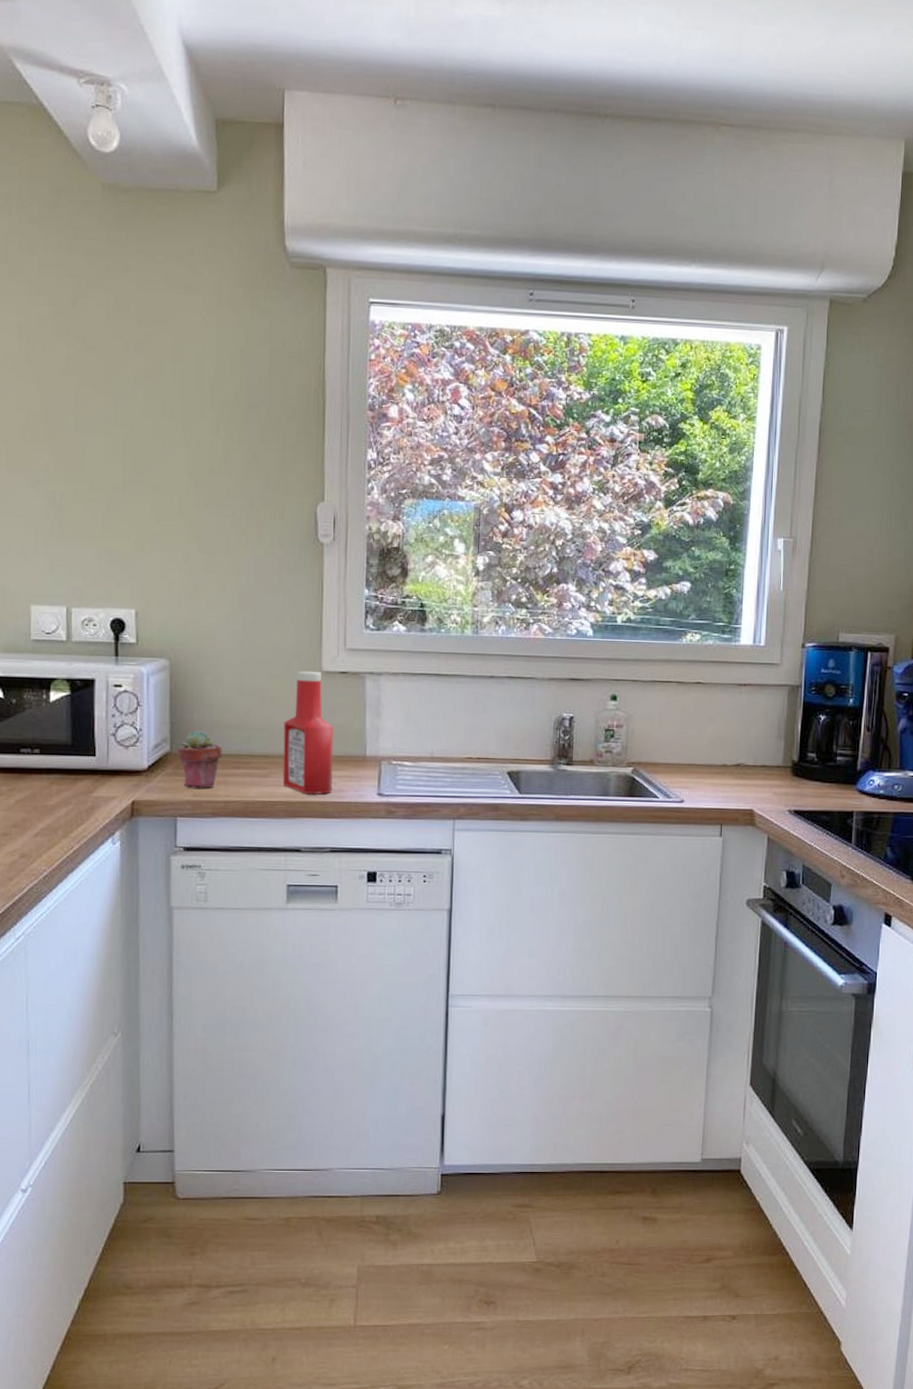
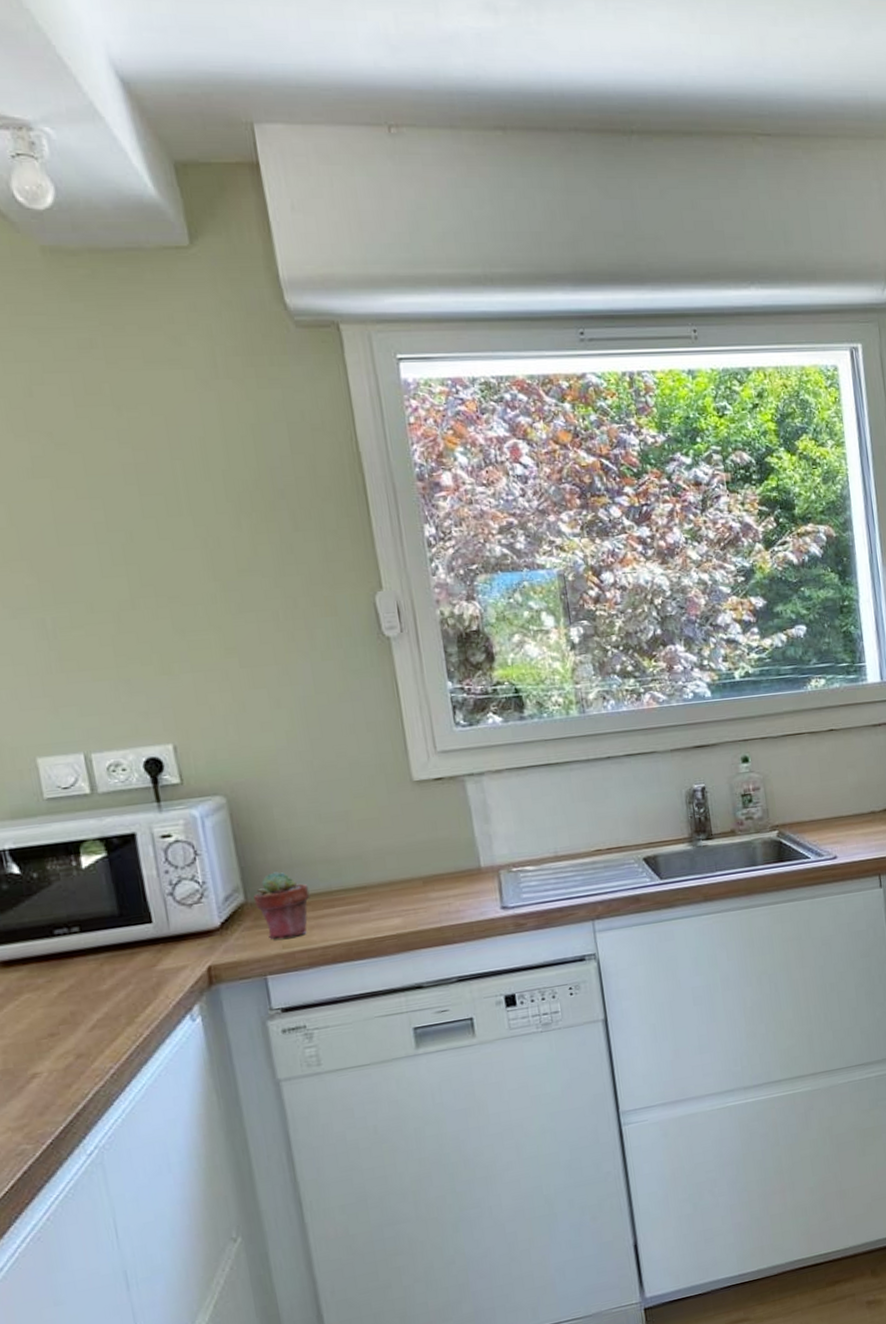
ketchup bottle: present [282,671,334,794] -> none [378,782,448,922]

